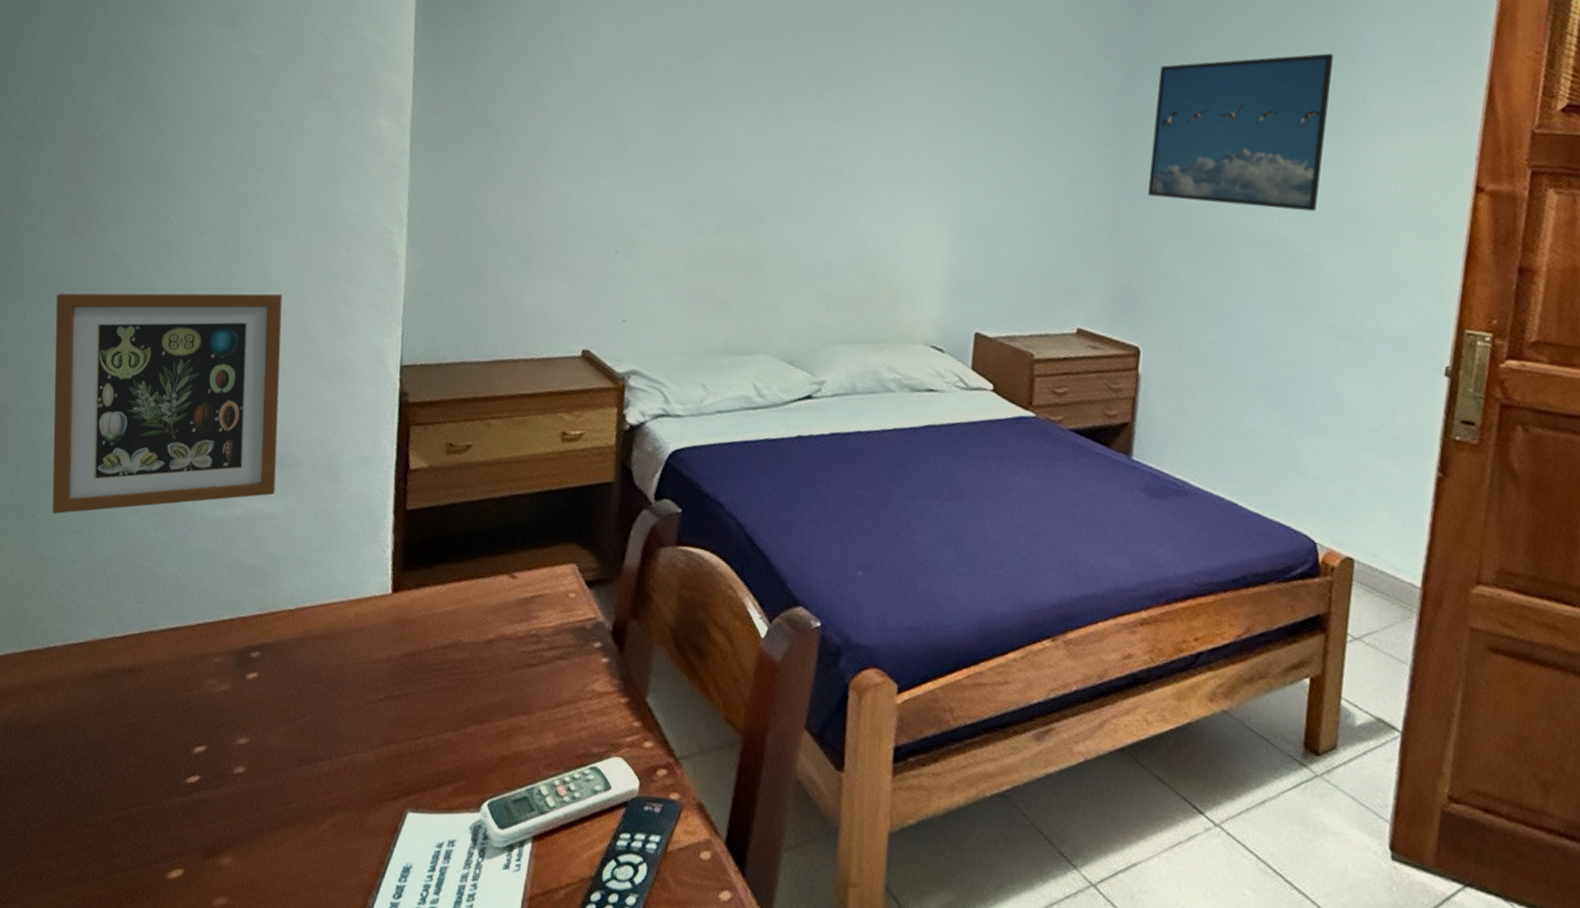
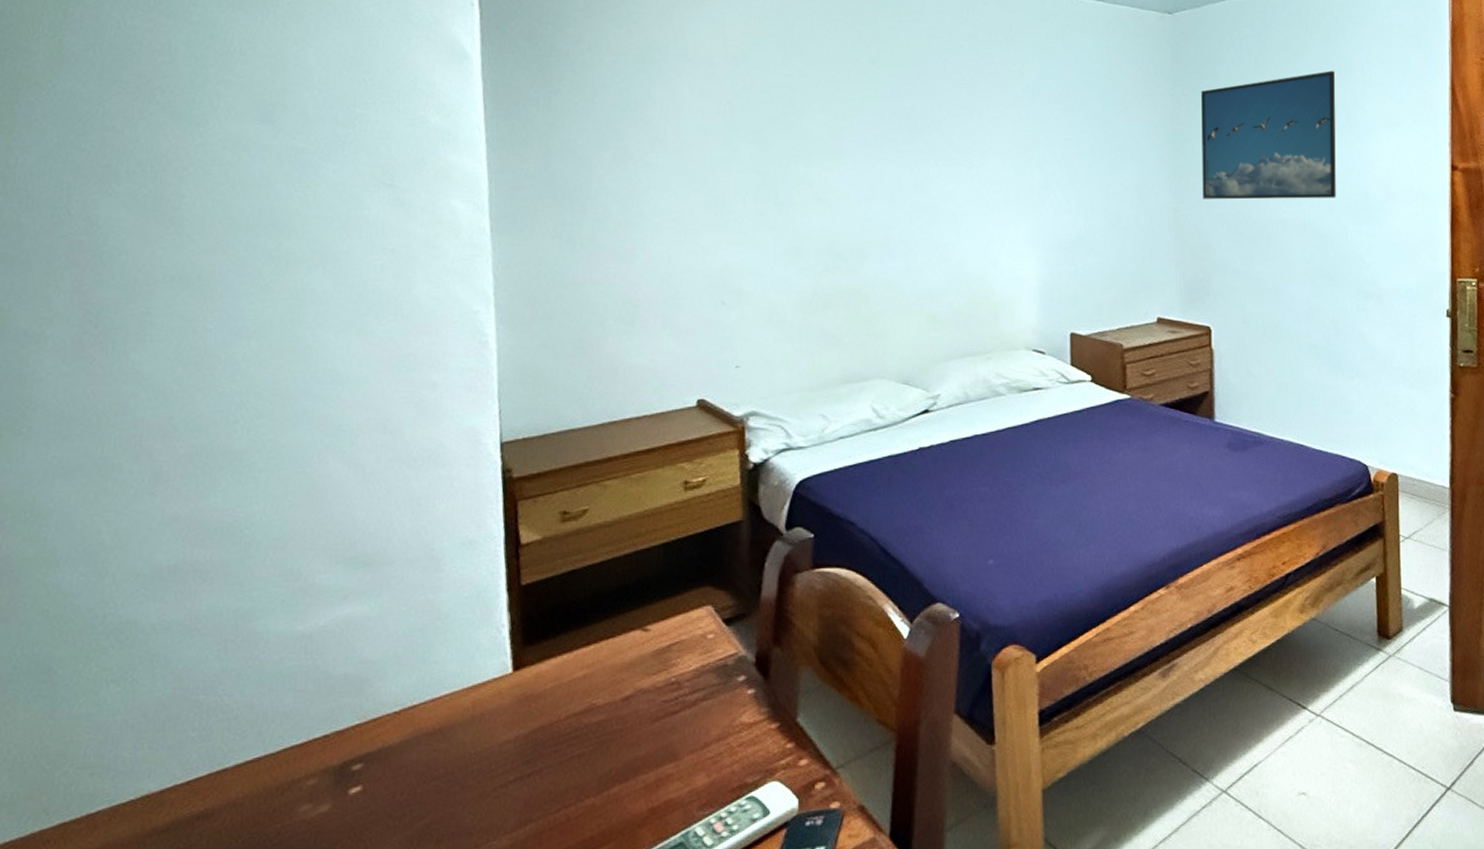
picture frame: present [52,293,283,515] -> none [65,390,366,667]

